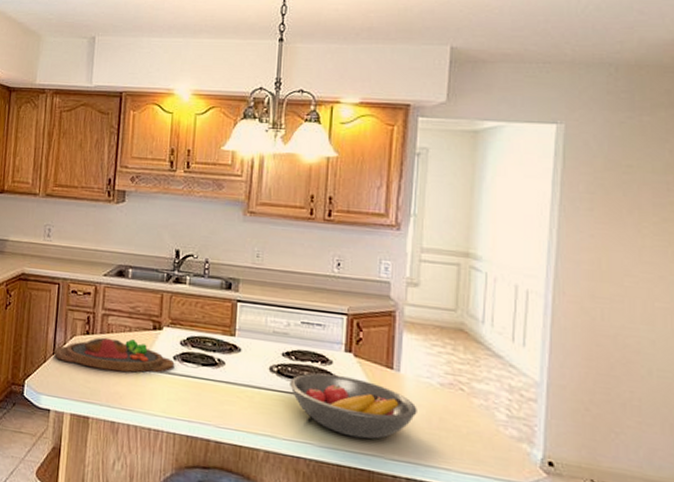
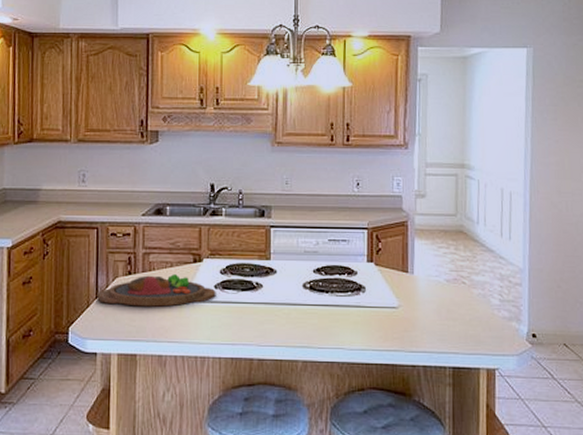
fruit bowl: present [290,373,417,439] -> none [322,284,429,337]

